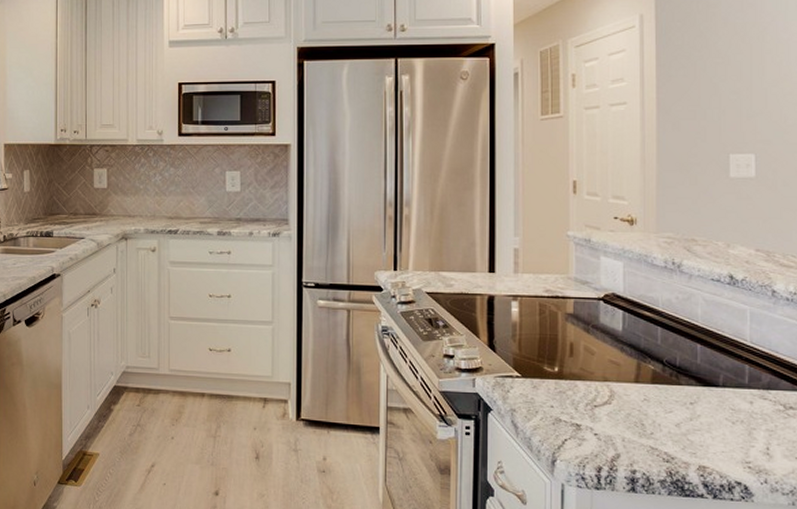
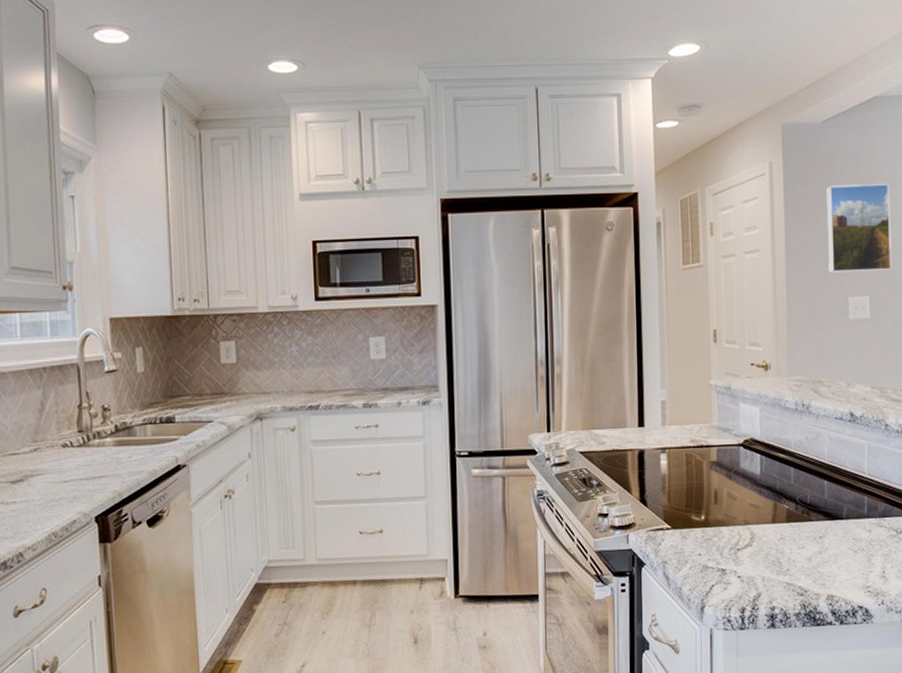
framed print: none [705,38,782,129] -> present [826,184,891,273]

